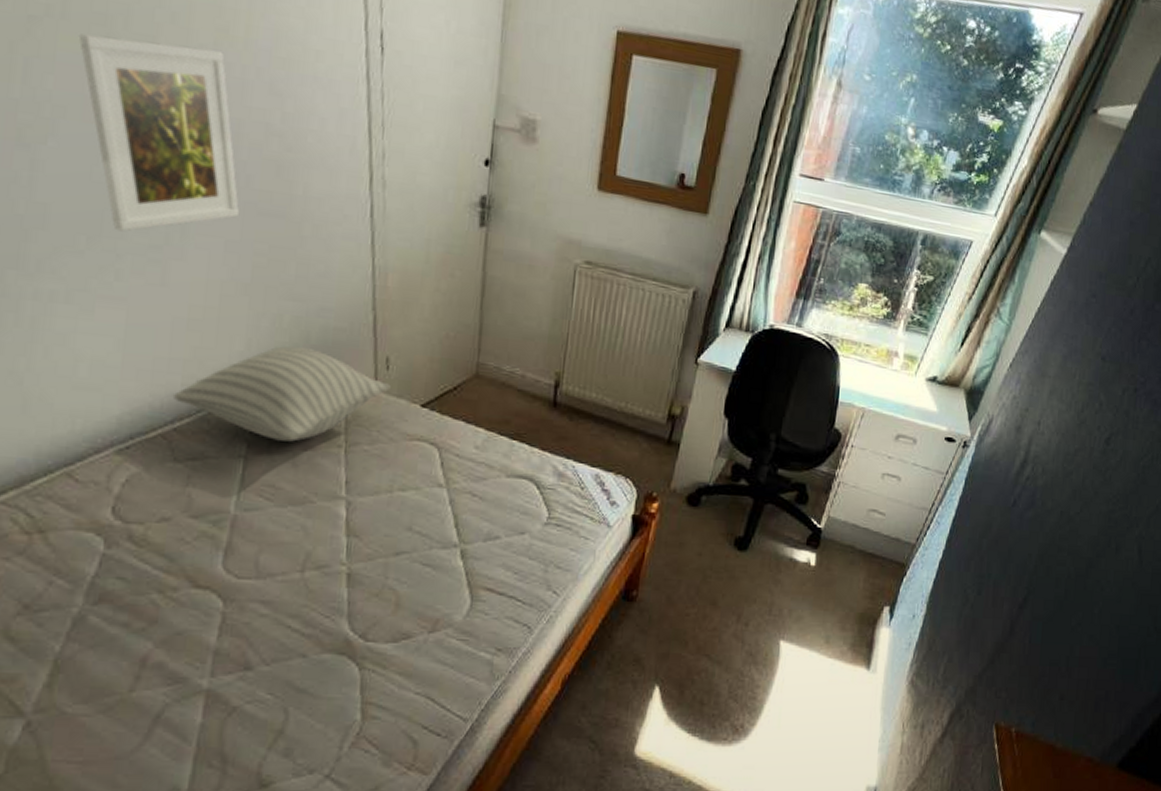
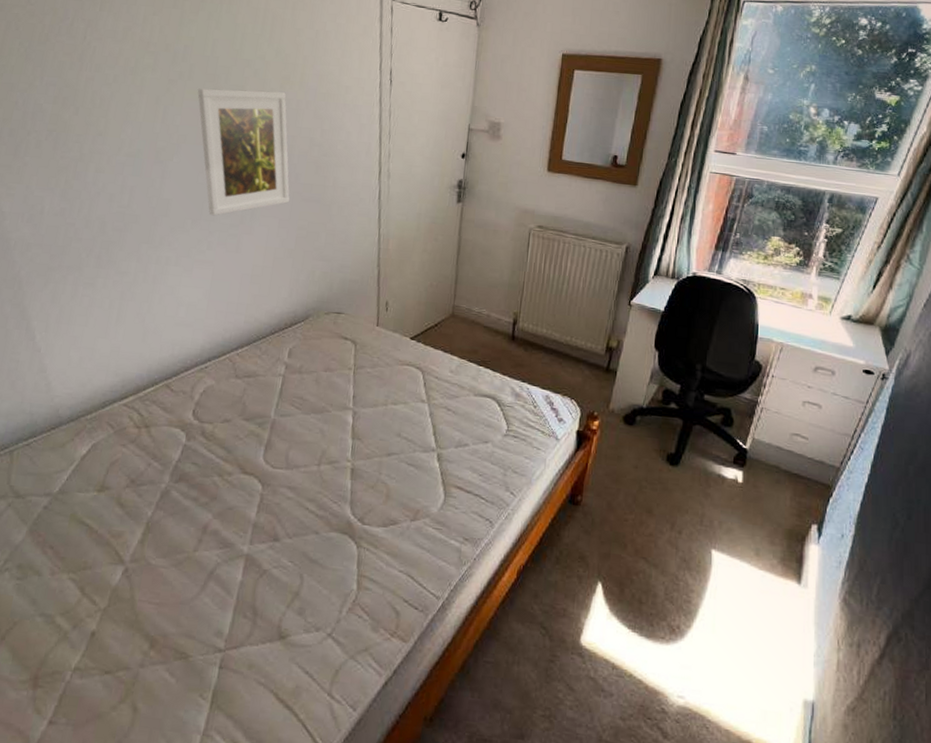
pillow: present [174,345,391,442] -> none [238,293,388,365]

